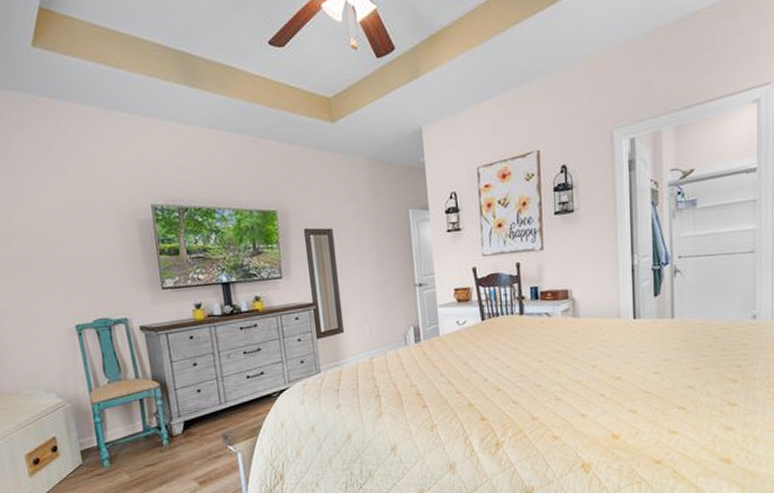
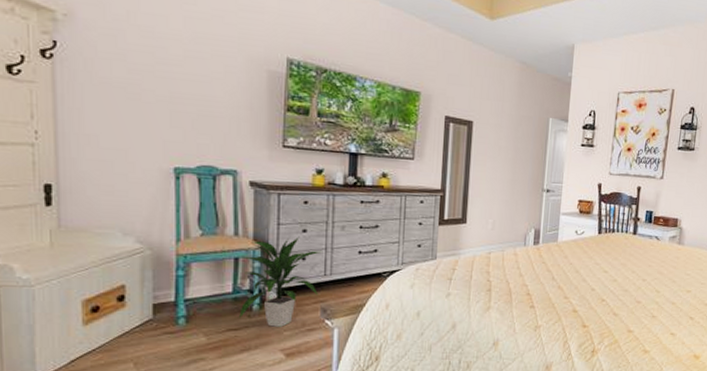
indoor plant: none [148,372,217,459] -> present [239,237,323,327]

